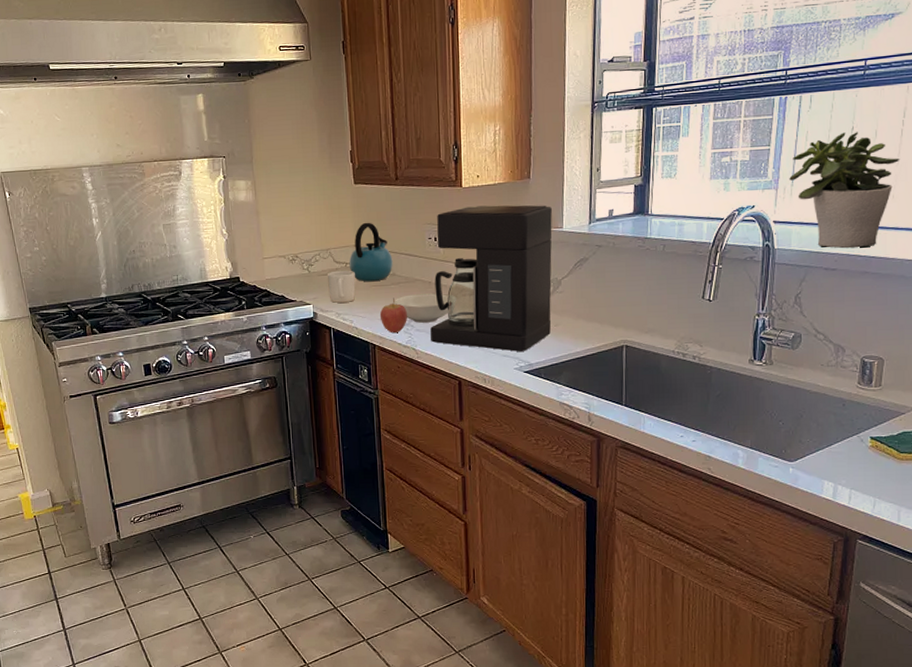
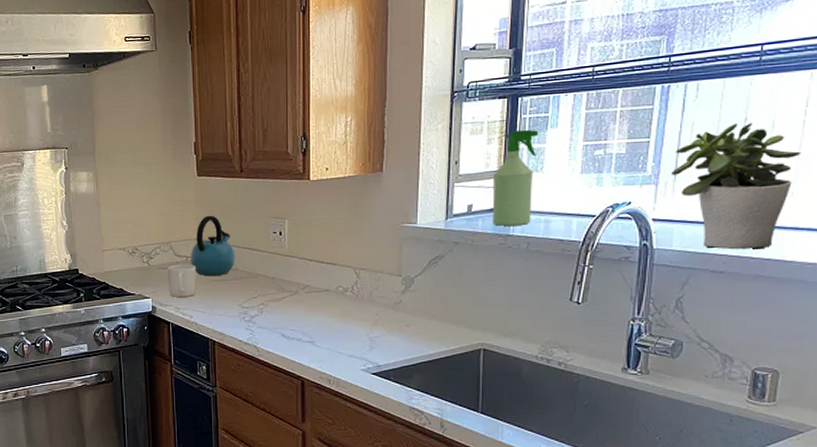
fruit: present [379,298,407,334] -> none [220,293,249,330]
bowl: present [394,293,449,323] -> none [236,289,293,320]
coffee maker: present [430,205,552,352] -> none [273,199,406,352]
spray bottle: none [631,138,672,229] -> present [492,129,539,226]

